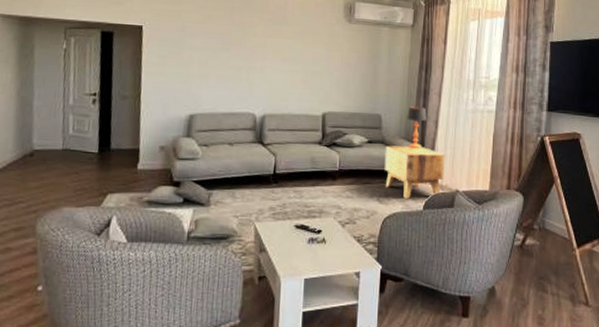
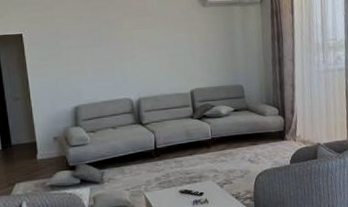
side table: present [384,145,444,199] -> none [250,109,305,156]
table lamp: present [407,106,427,149] -> none [266,73,284,112]

